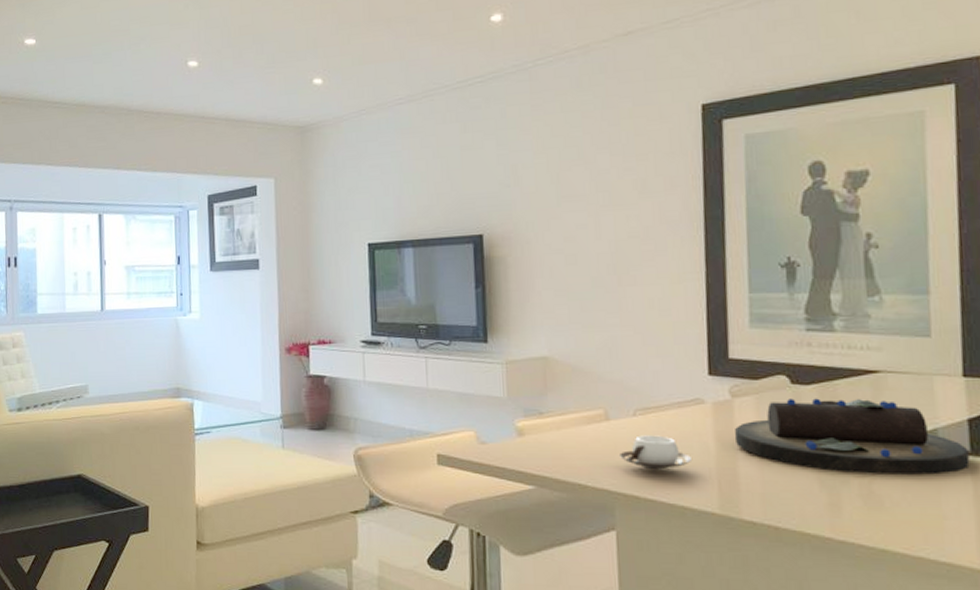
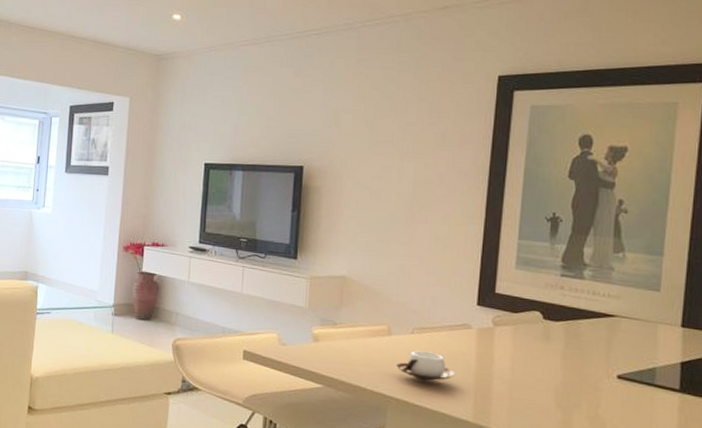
decorative bowl: present [734,398,970,475] -> none [492,331,679,406]

